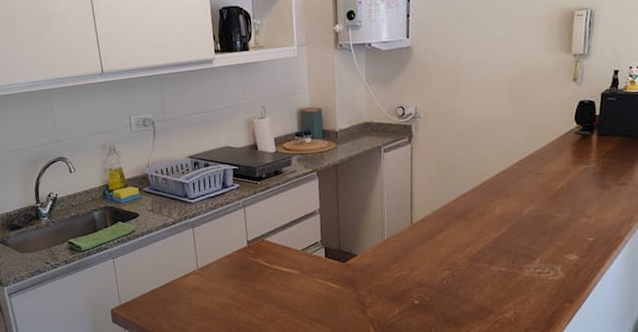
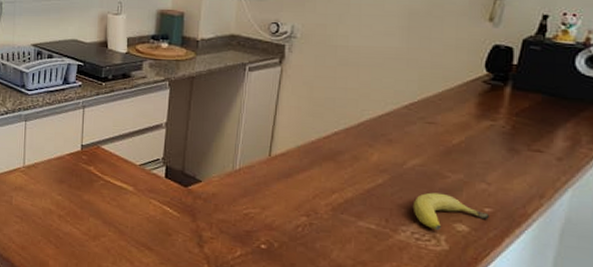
fruit: none [532,231,592,264] -> present [412,192,489,231]

